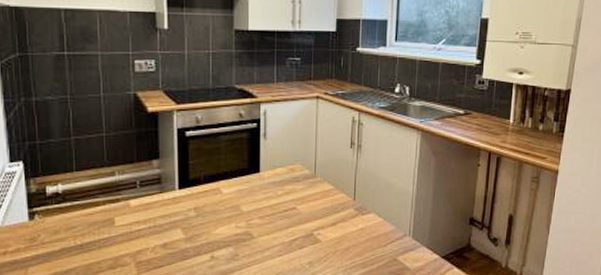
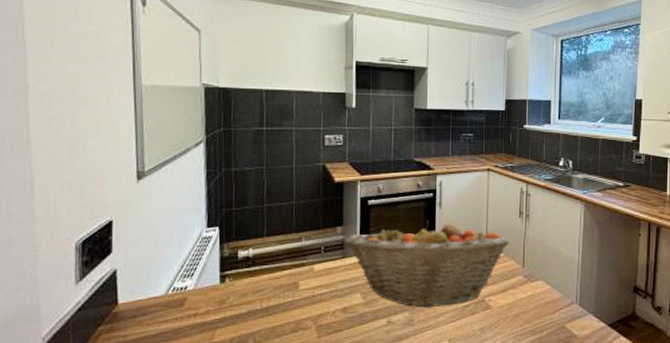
fruit basket: none [161,151,341,242] -> present [344,220,510,308]

